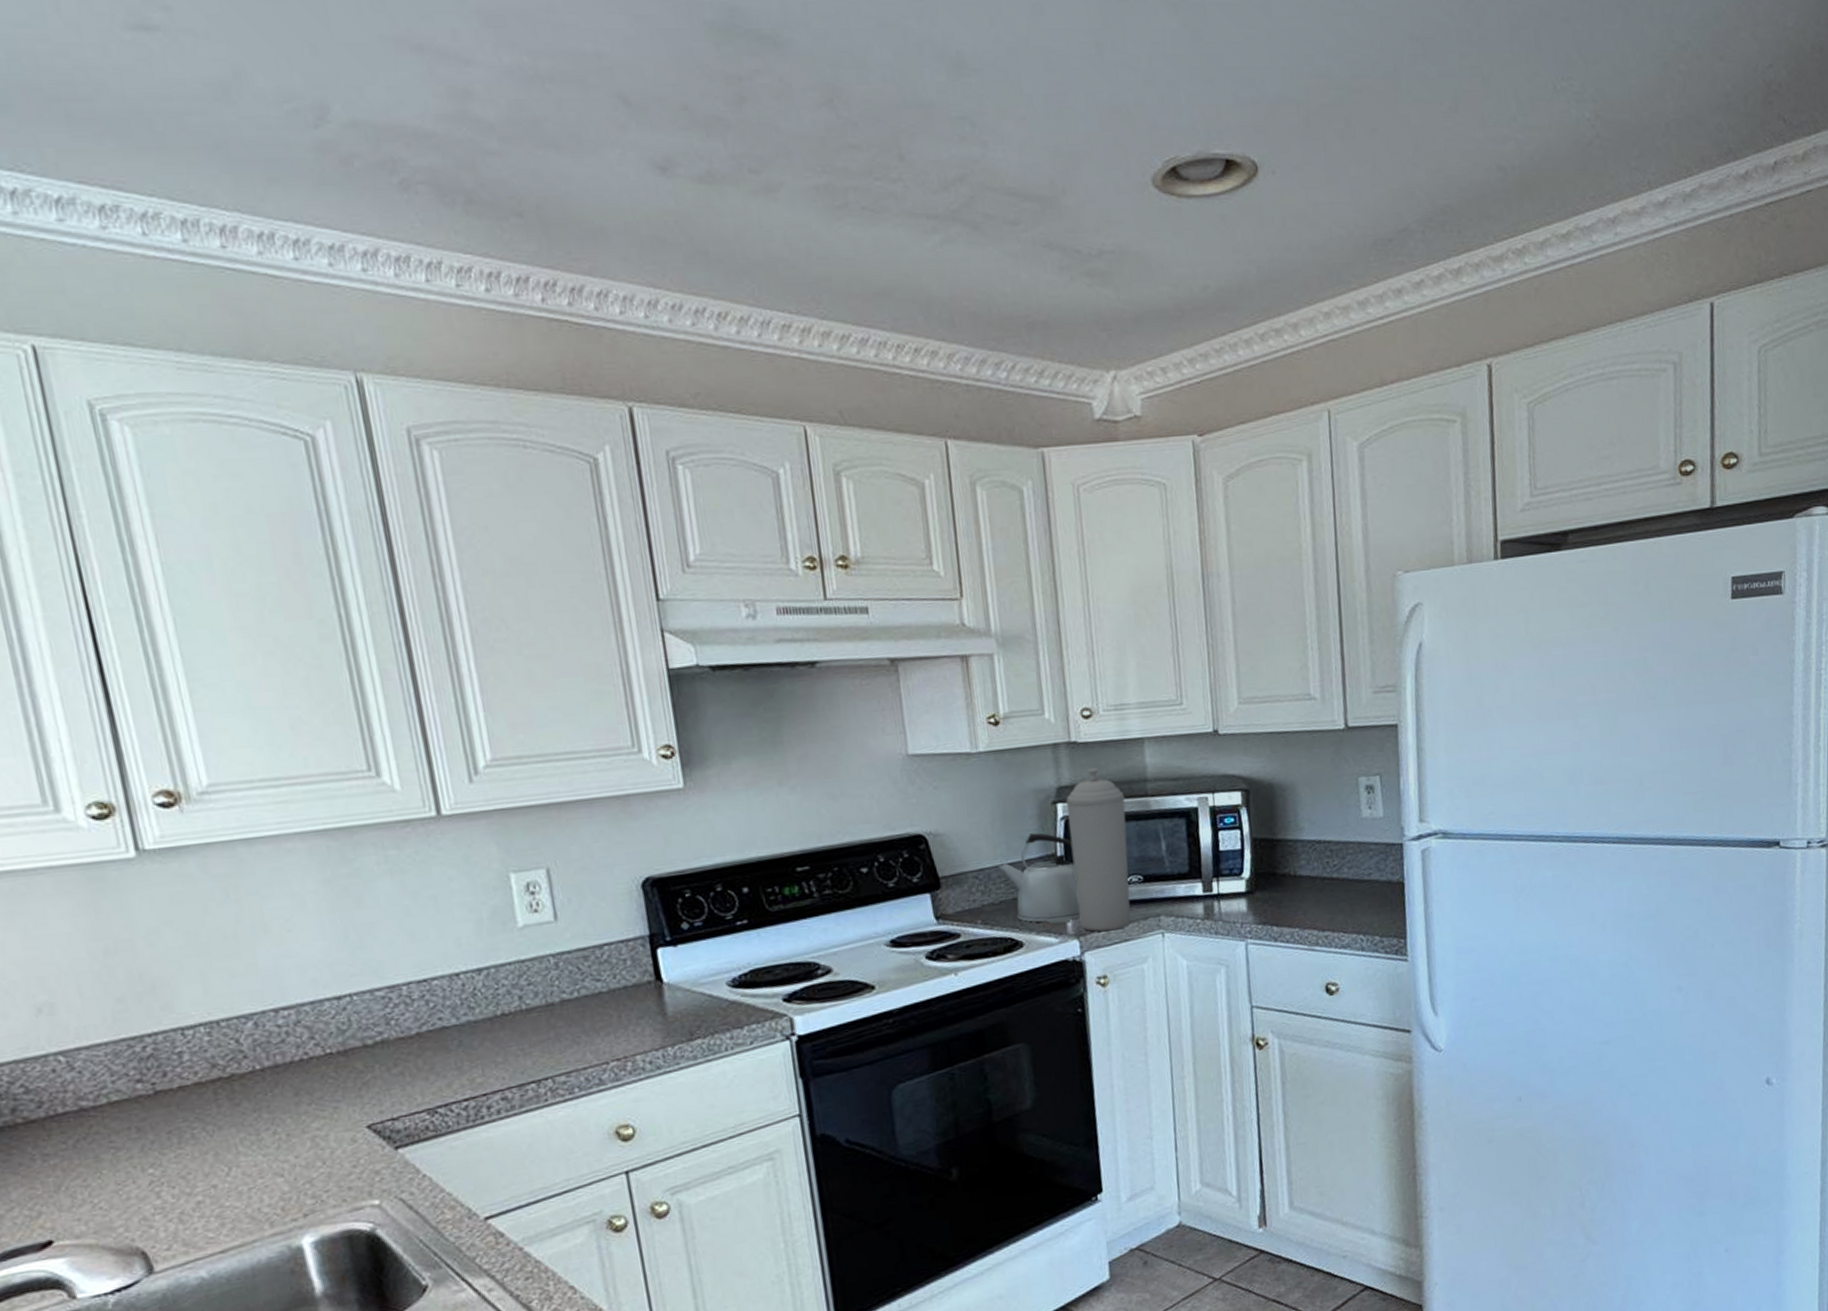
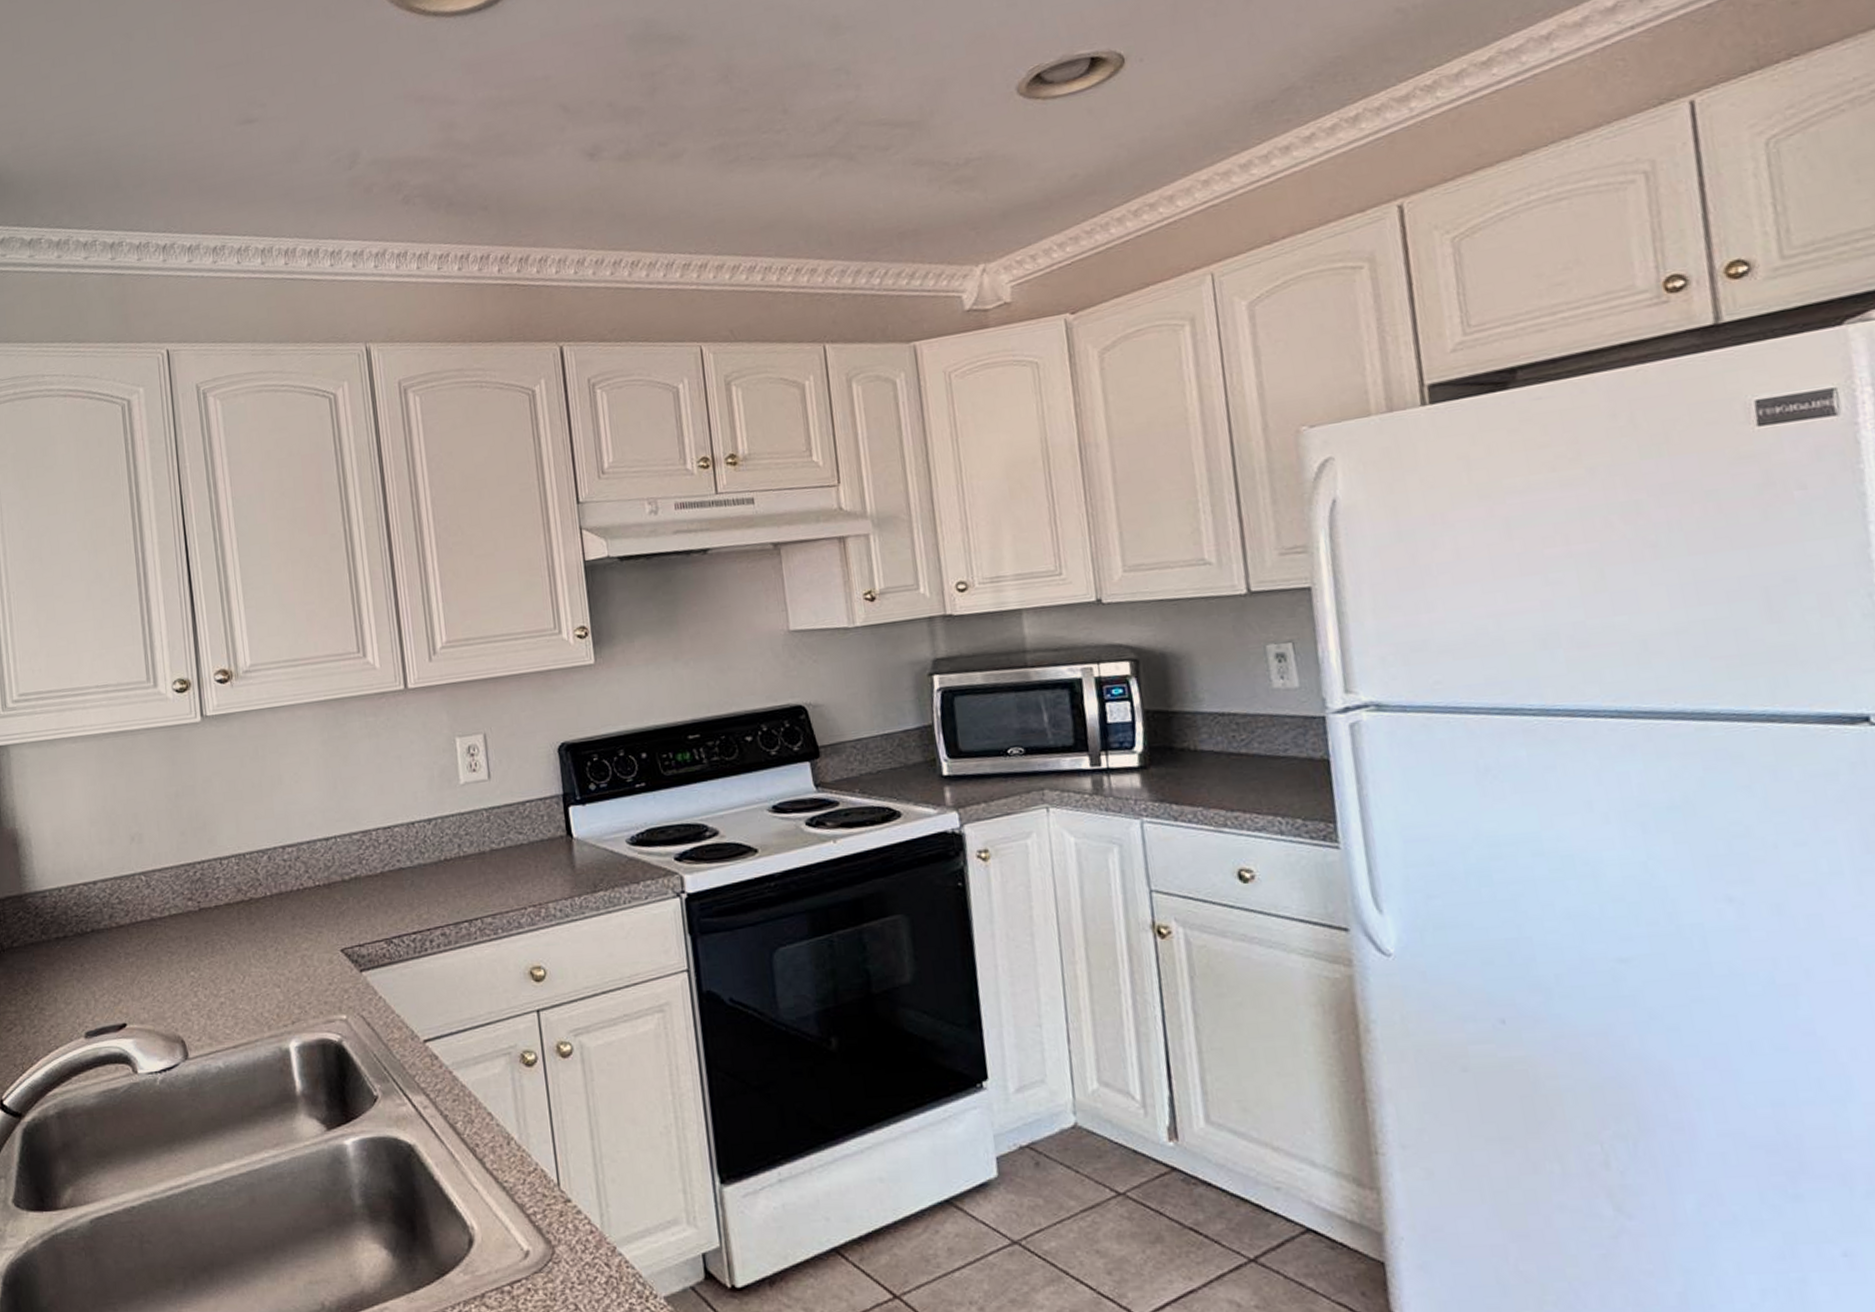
kettle: present [999,832,1081,926] -> none [876,704,960,797]
canister: present [1065,768,1131,932] -> none [942,639,1013,804]

